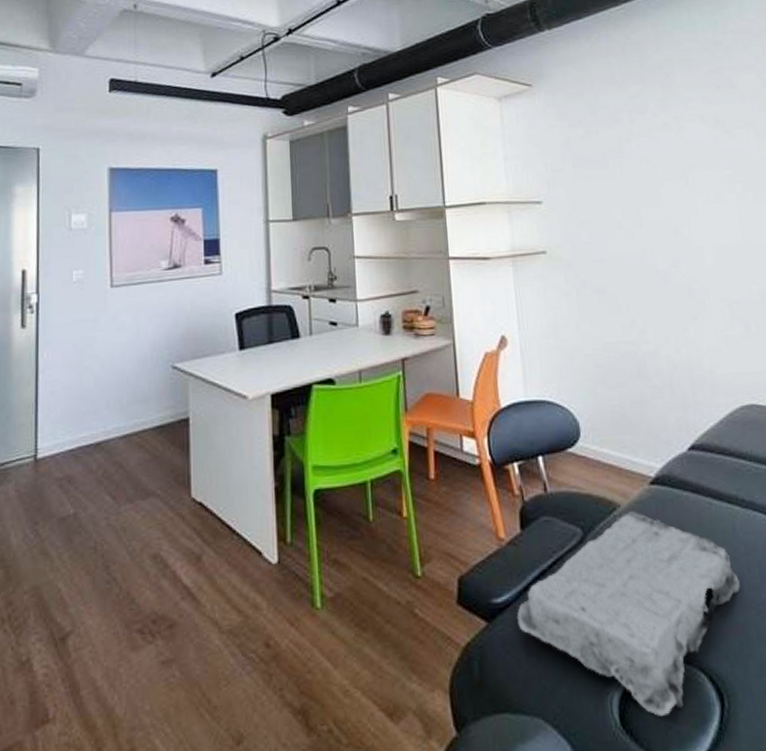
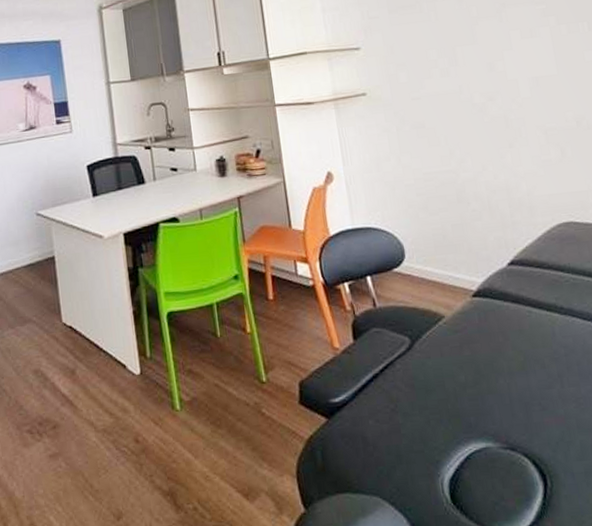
stone plaque: present [517,505,740,716] -> none [353,315,561,494]

